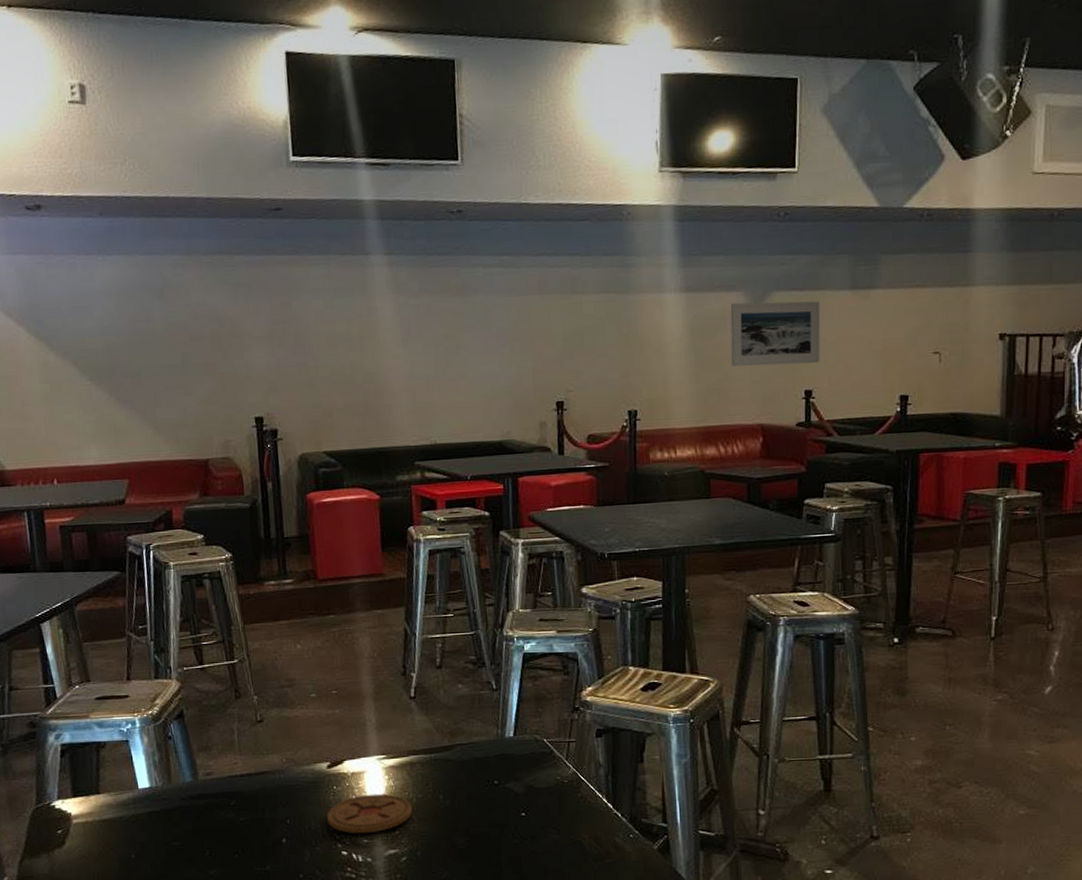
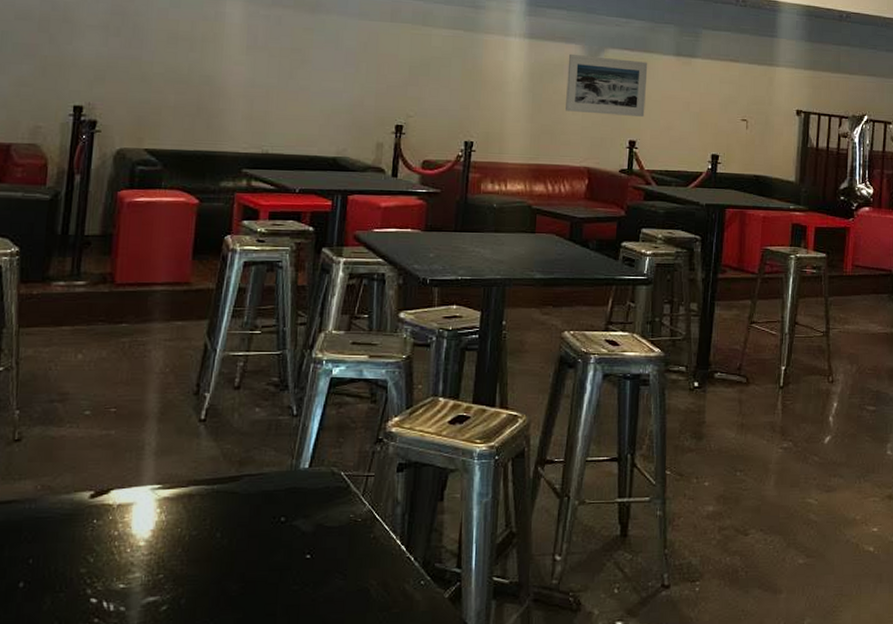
coaster: present [327,793,413,834] -> none [79,529,183,578]

